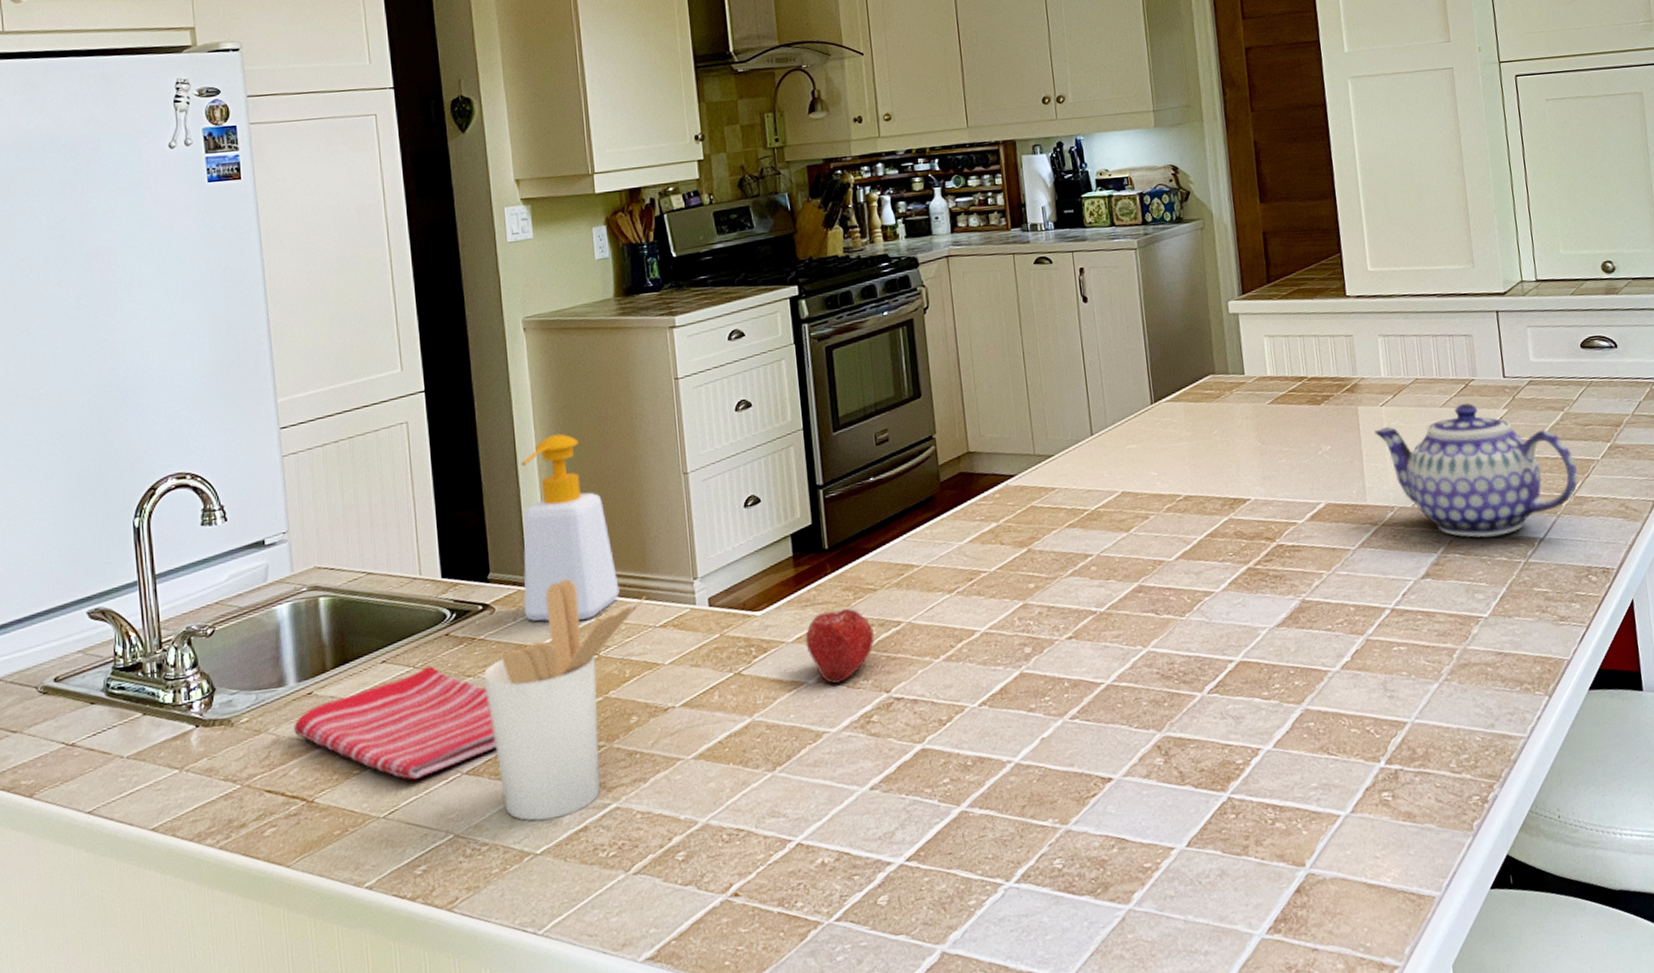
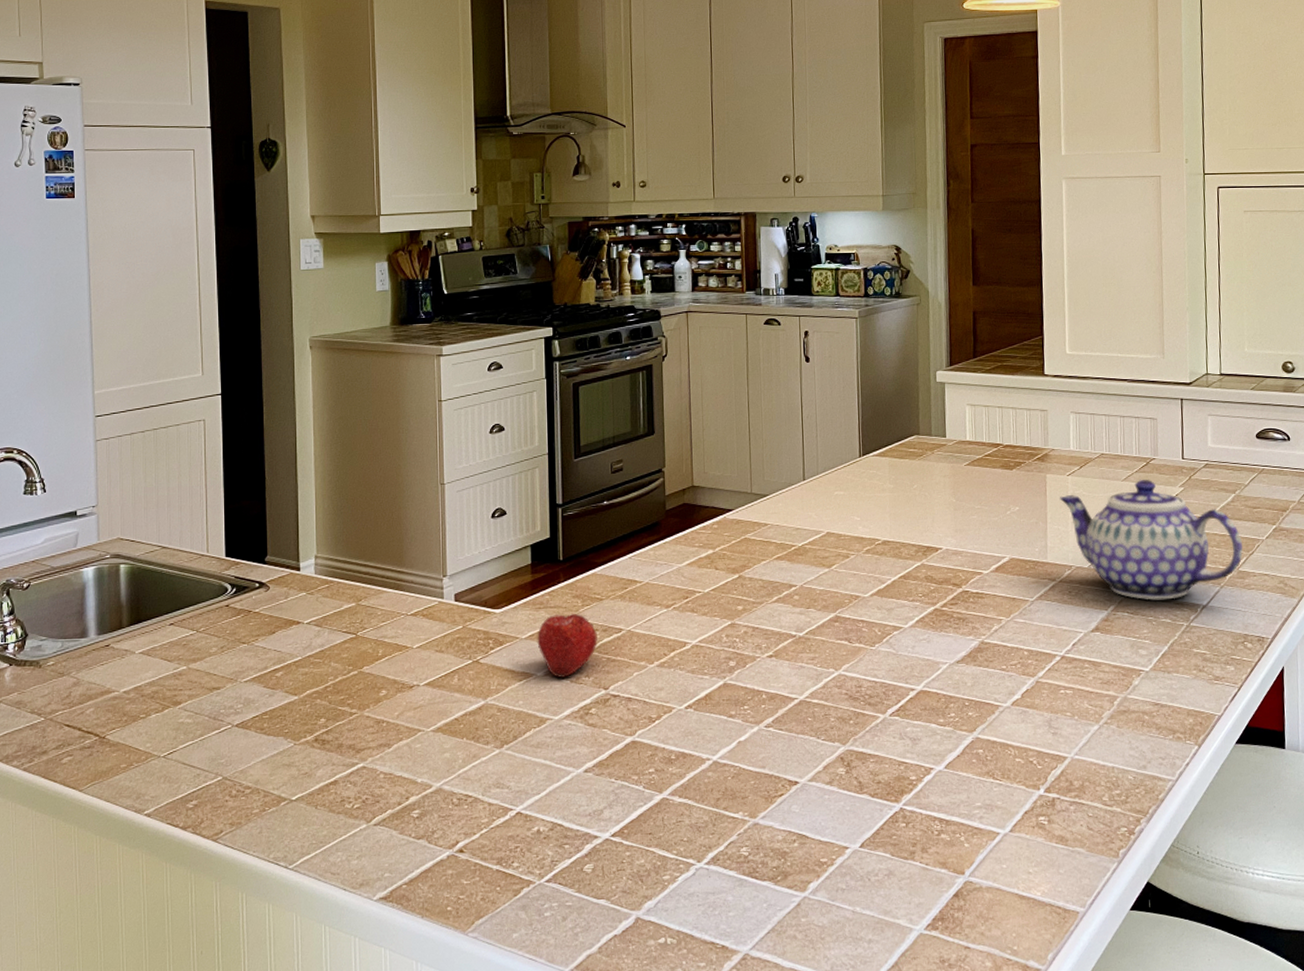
dish towel: present [294,665,497,780] -> none [92,631,264,727]
utensil holder: present [483,578,647,822] -> none [256,566,401,773]
soap bottle: present [521,433,620,621] -> none [294,440,378,604]

